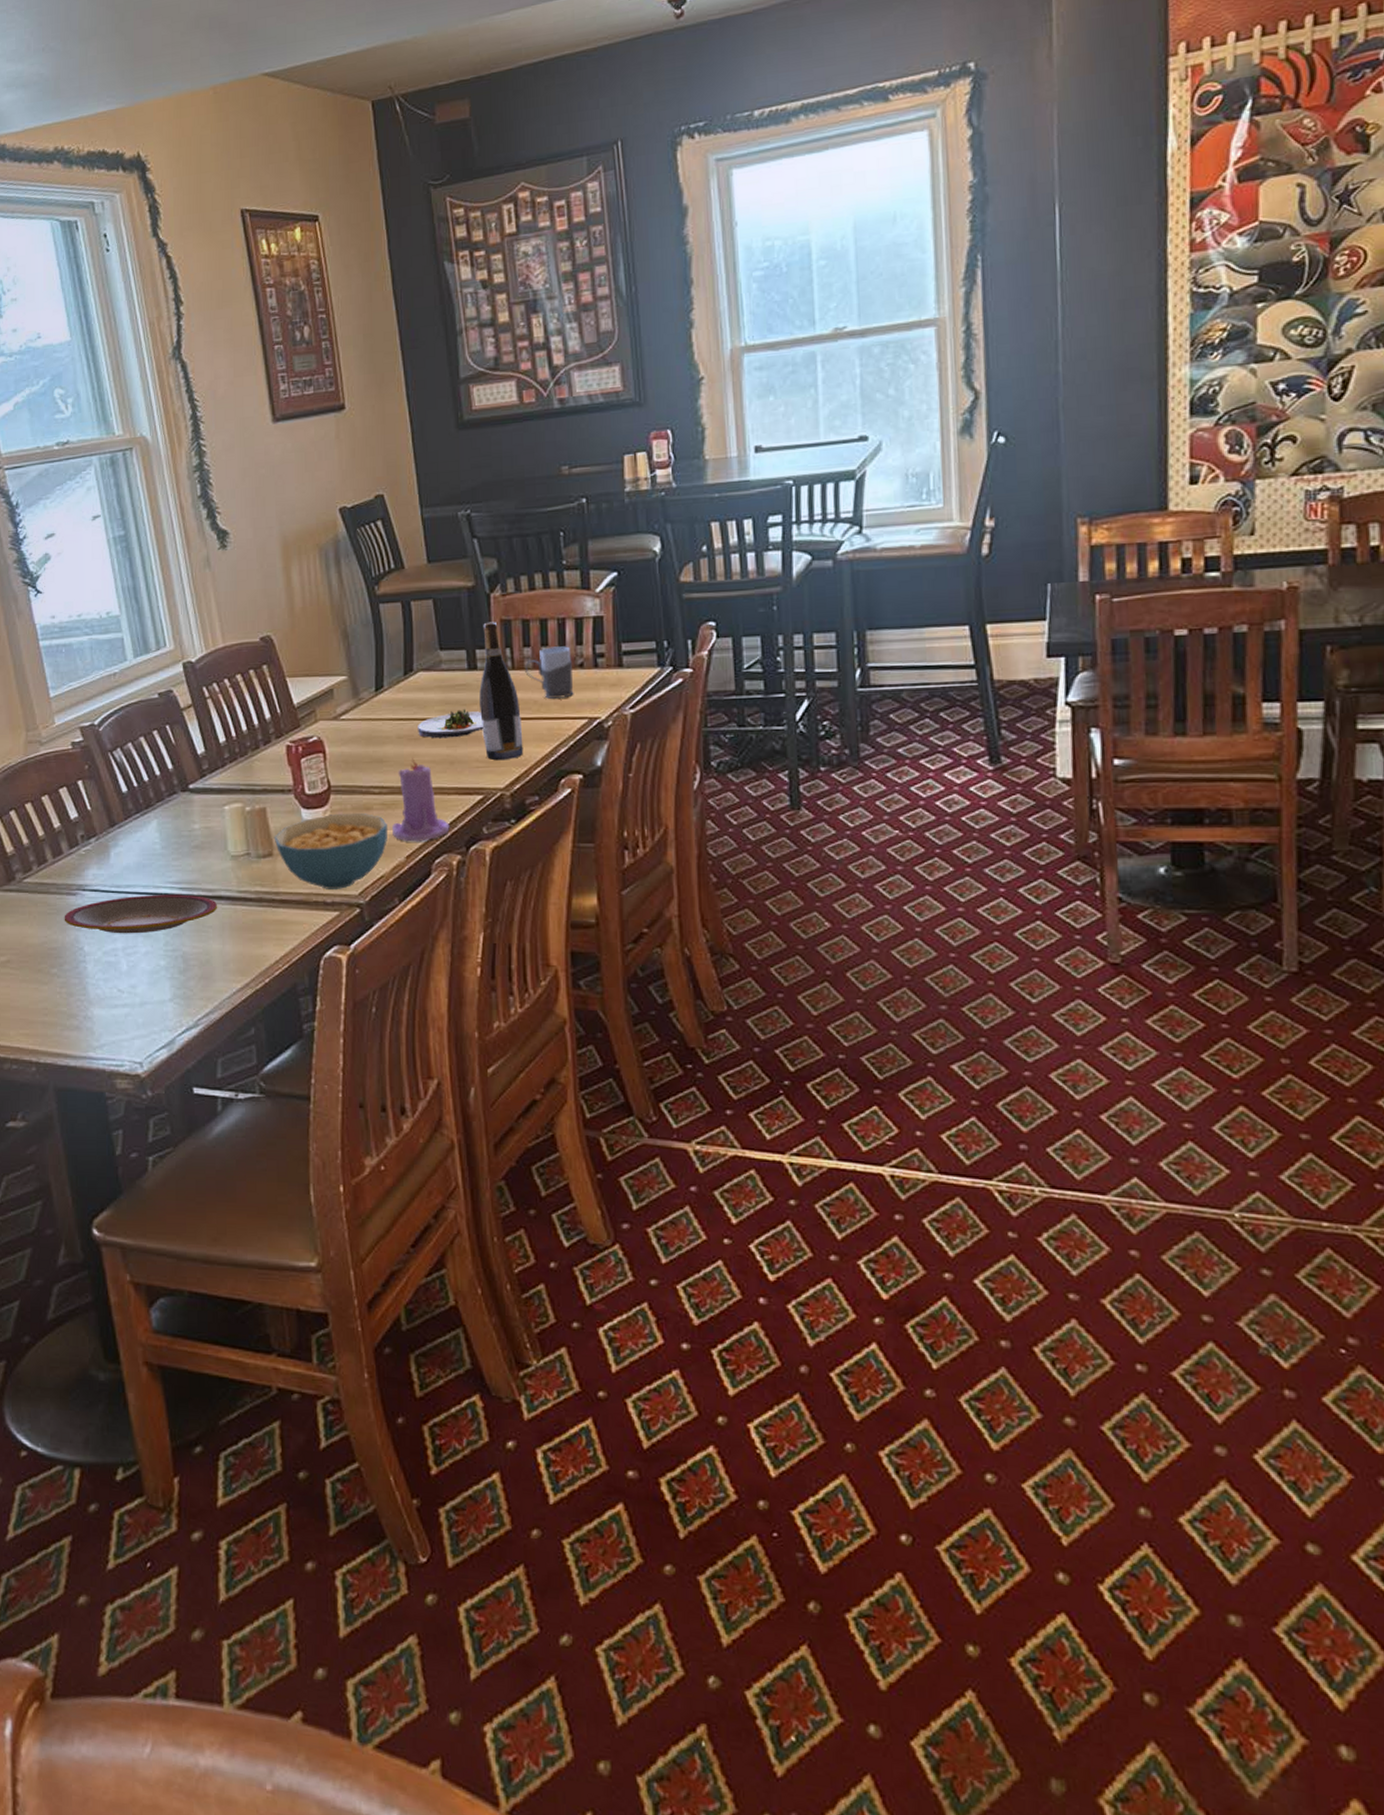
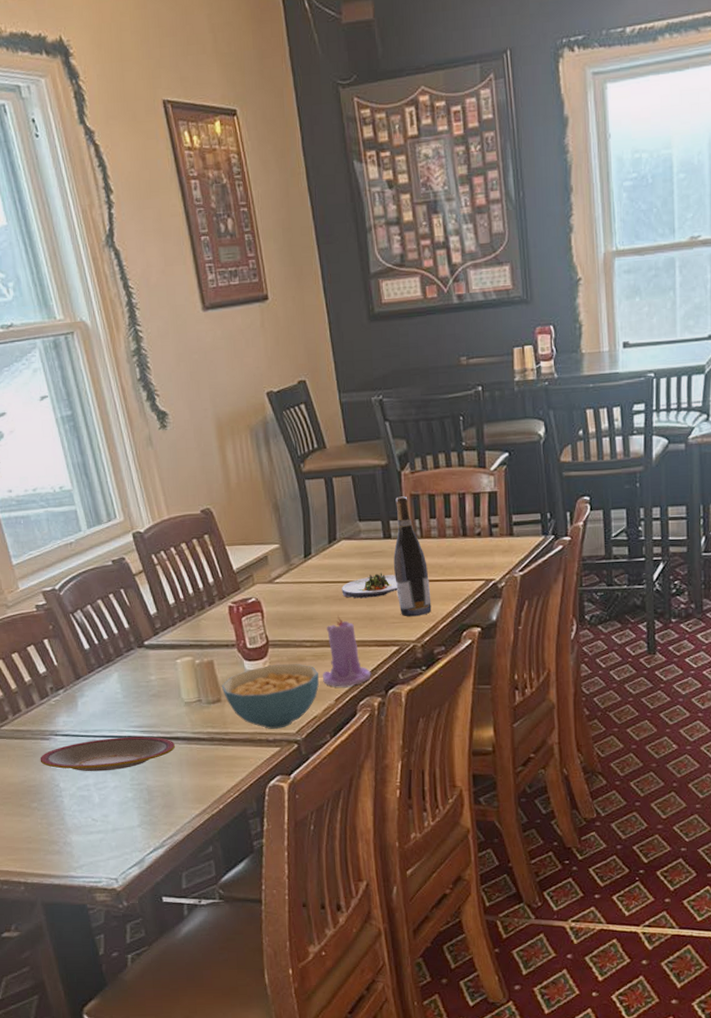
mug: present [525,646,574,699] -> none [432,518,473,563]

